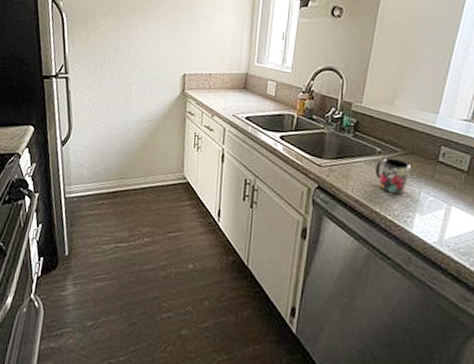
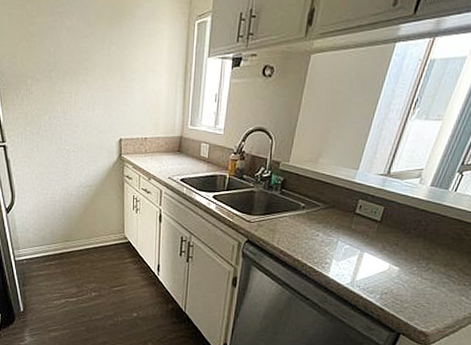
mug: present [375,157,411,195] -> none [299,211,331,245]

